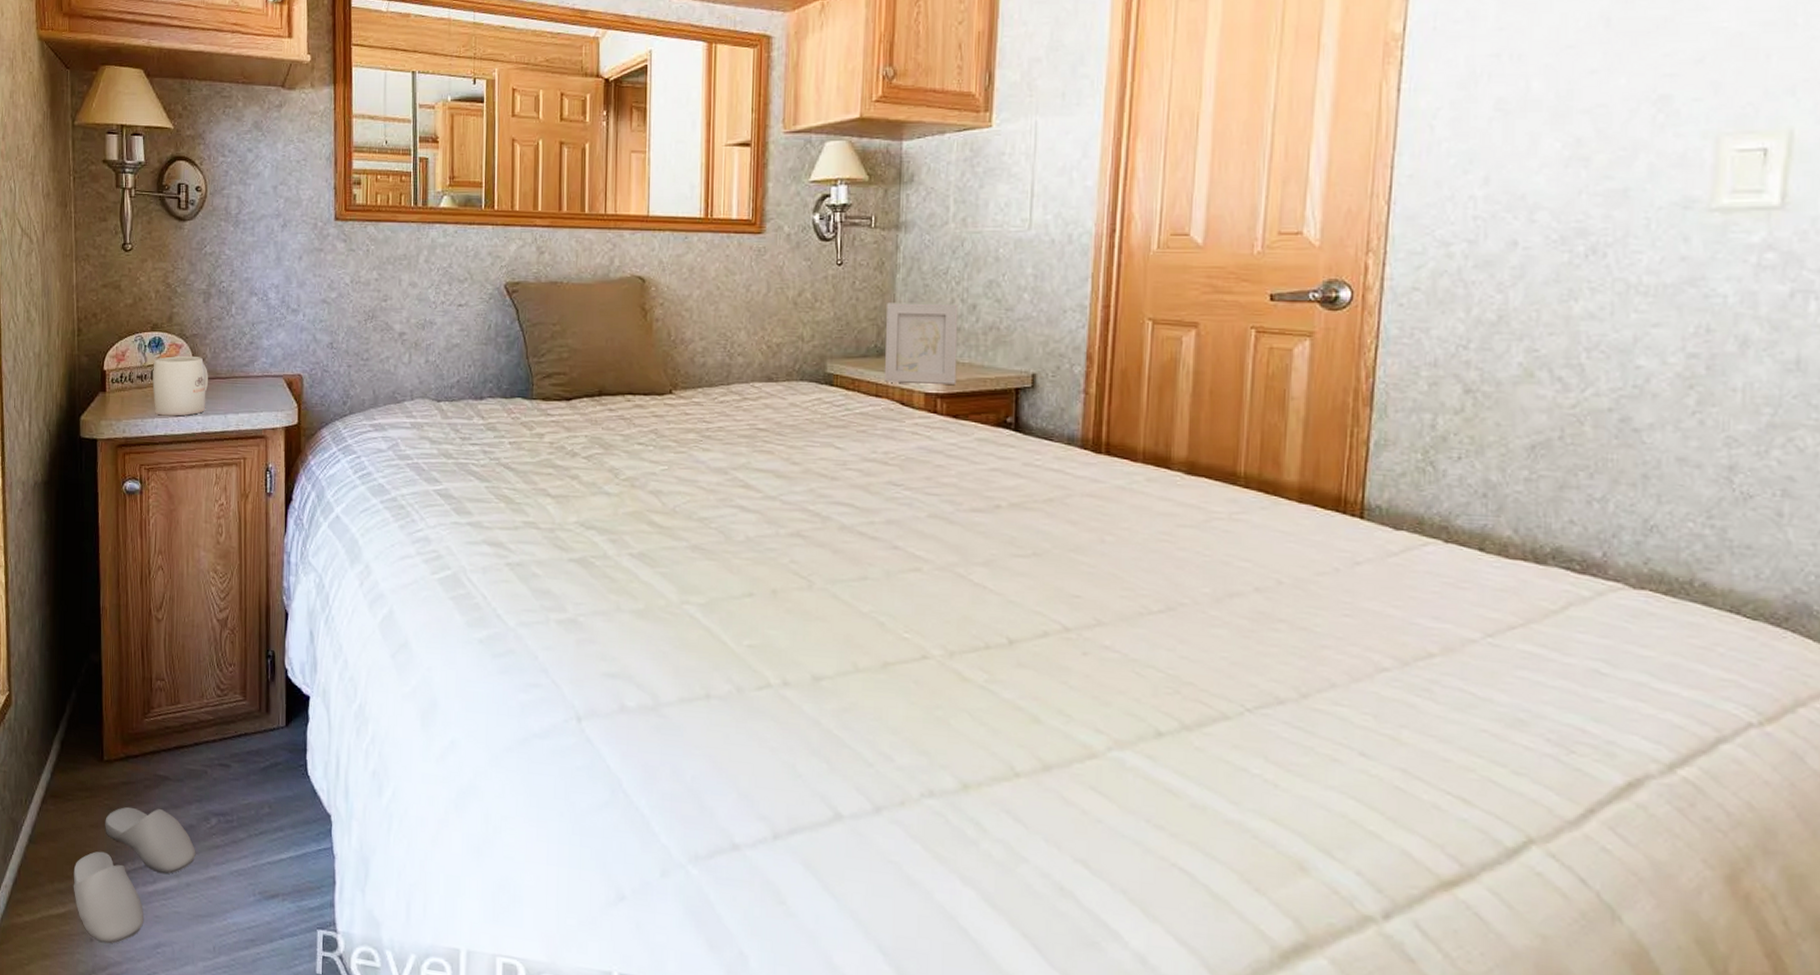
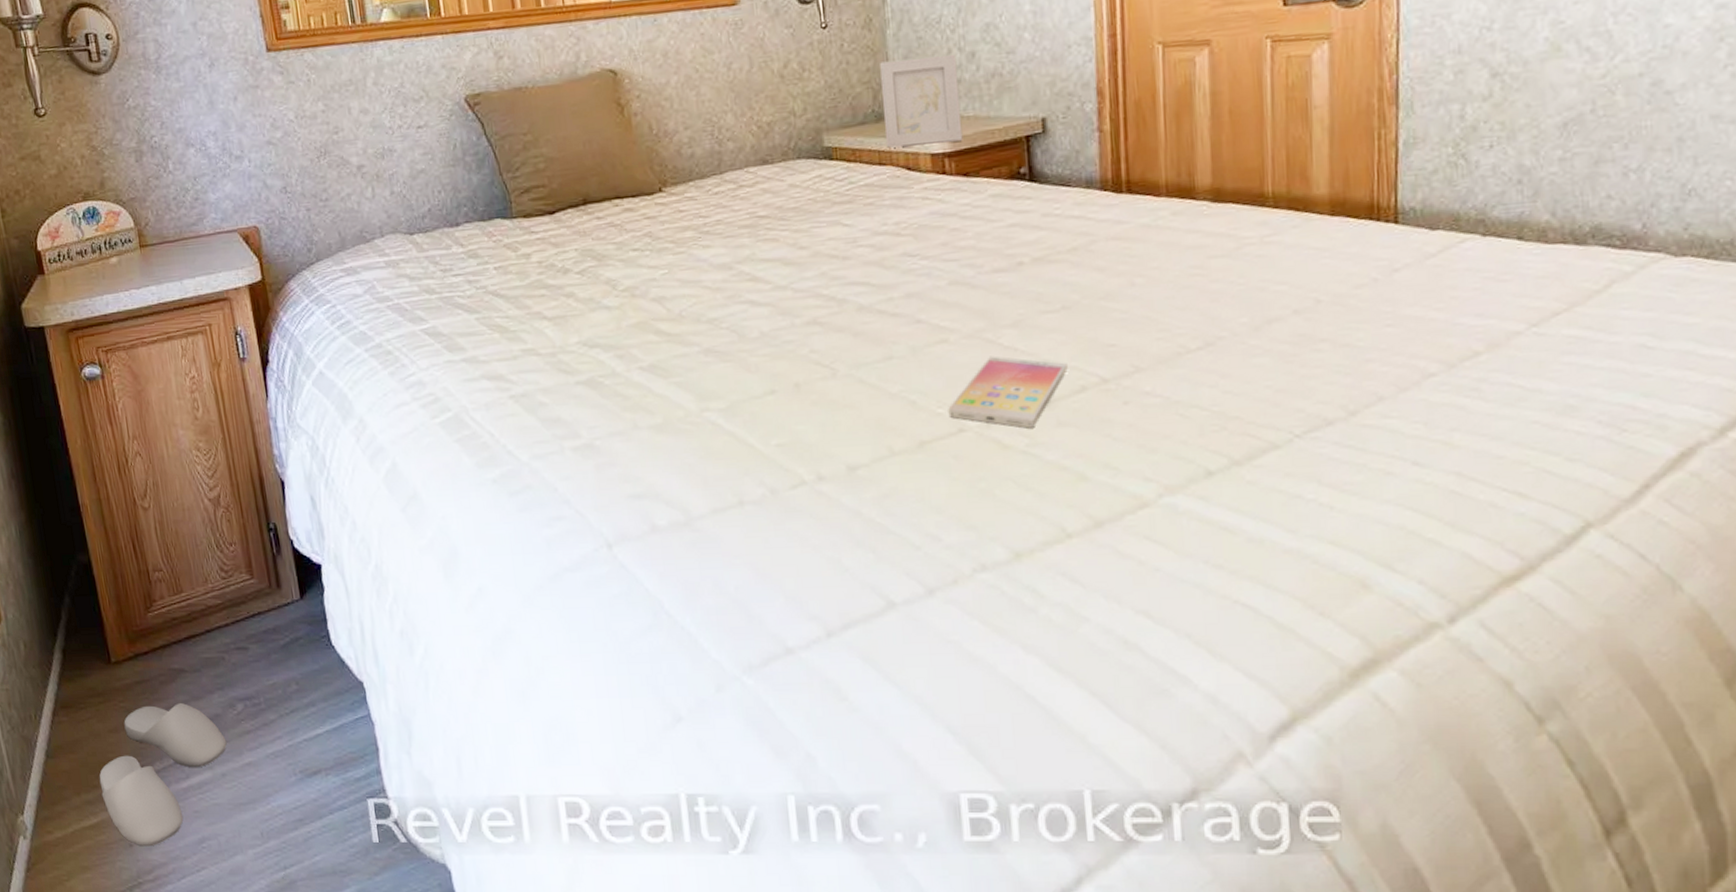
mug: present [152,356,208,416] -> none [91,222,158,292]
smartphone: none [914,590,1032,665] -> present [948,356,1068,429]

